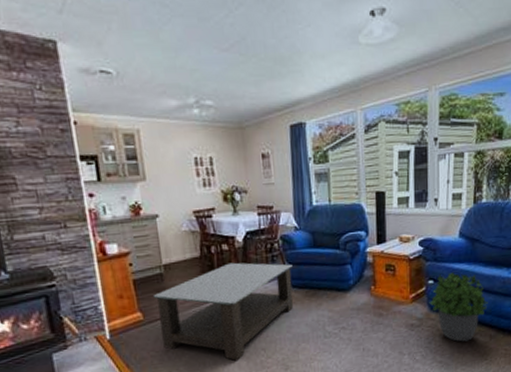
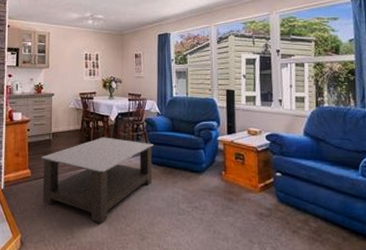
potted plant: present [429,272,488,342] -> none [277,167,338,239]

